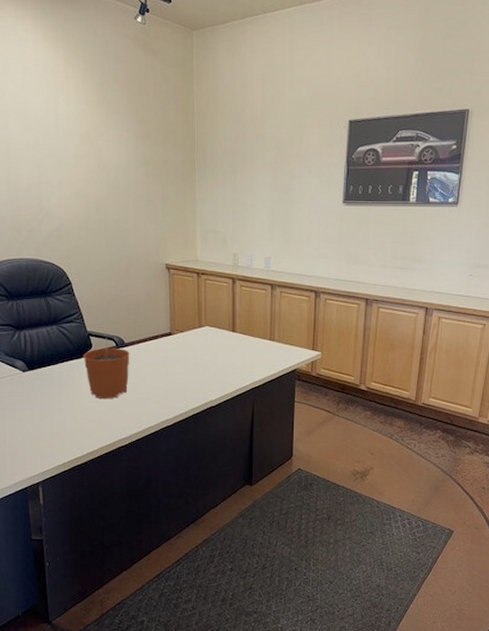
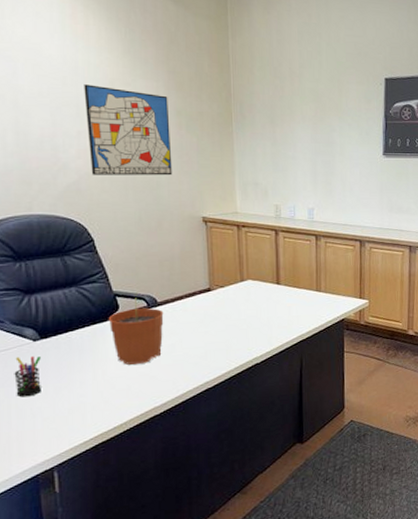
pen holder: none [8,384,29,420] -> present [14,355,41,398]
wall art: none [64,136,140,223] -> present [84,84,173,176]

